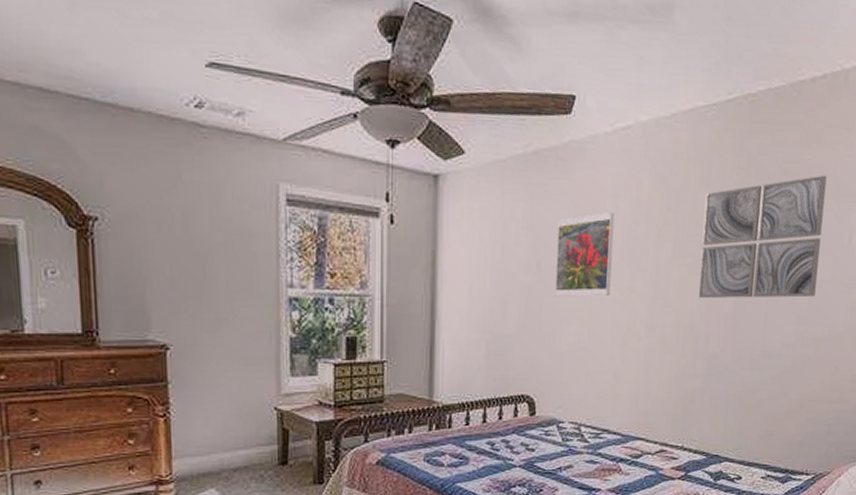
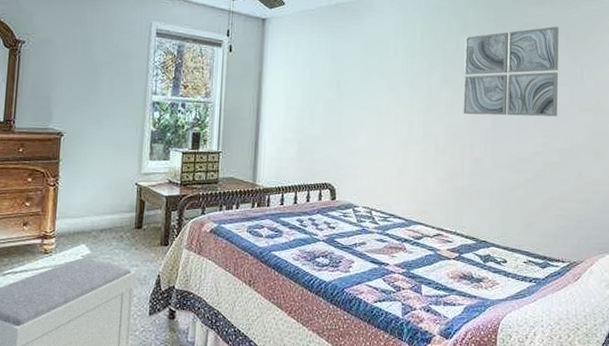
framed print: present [555,211,615,297] -> none [351,48,396,110]

